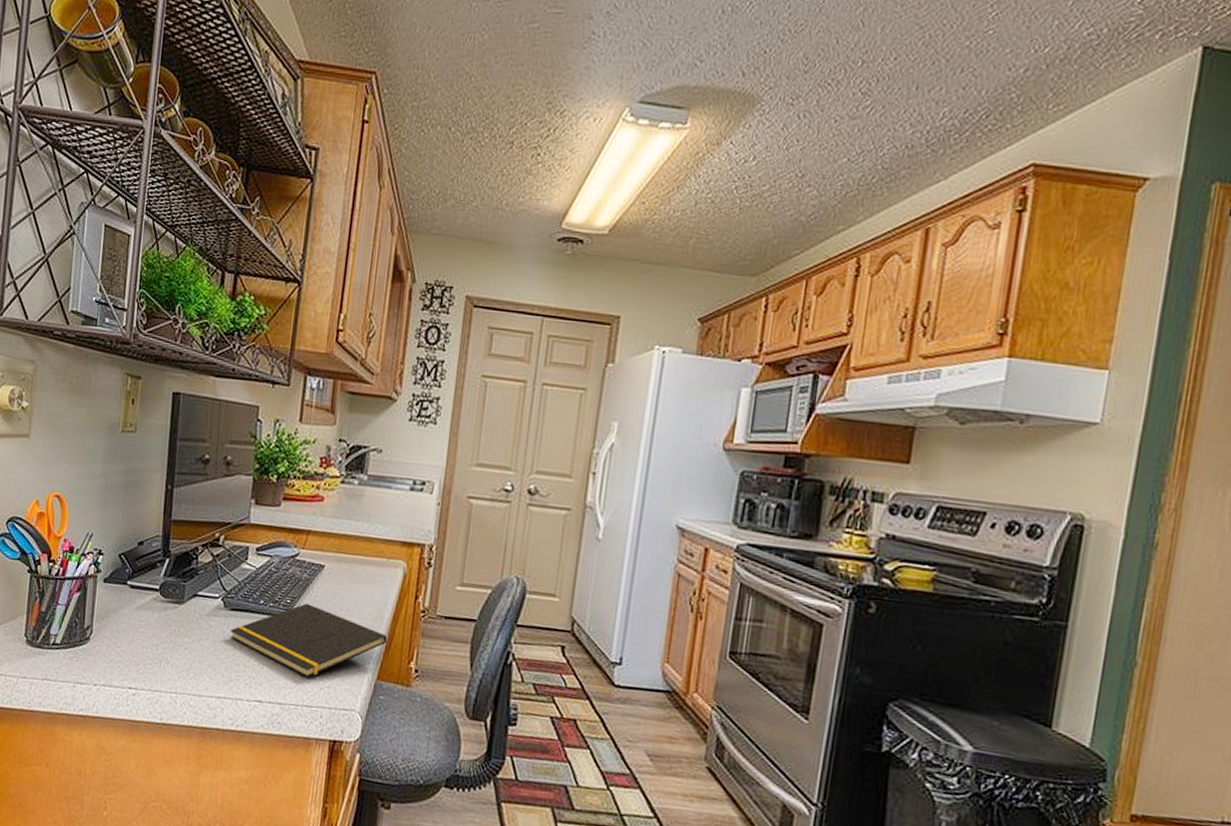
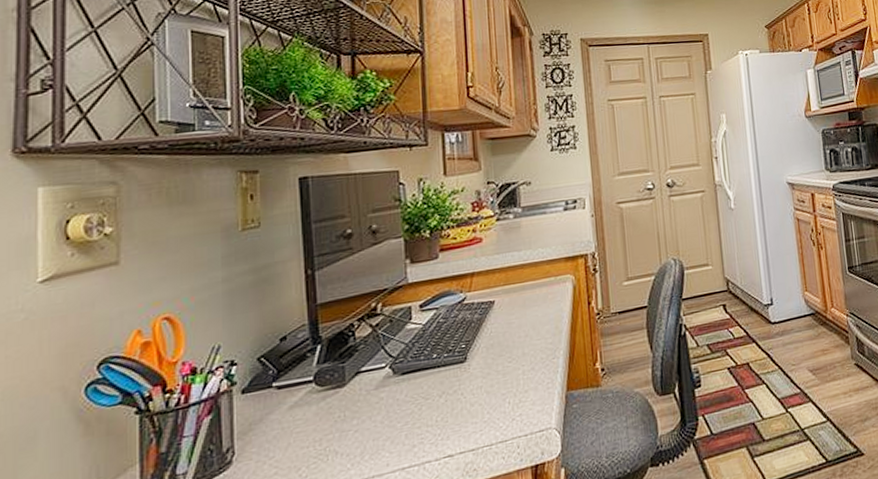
notepad: present [230,603,388,678] -> none [404,341,570,414]

